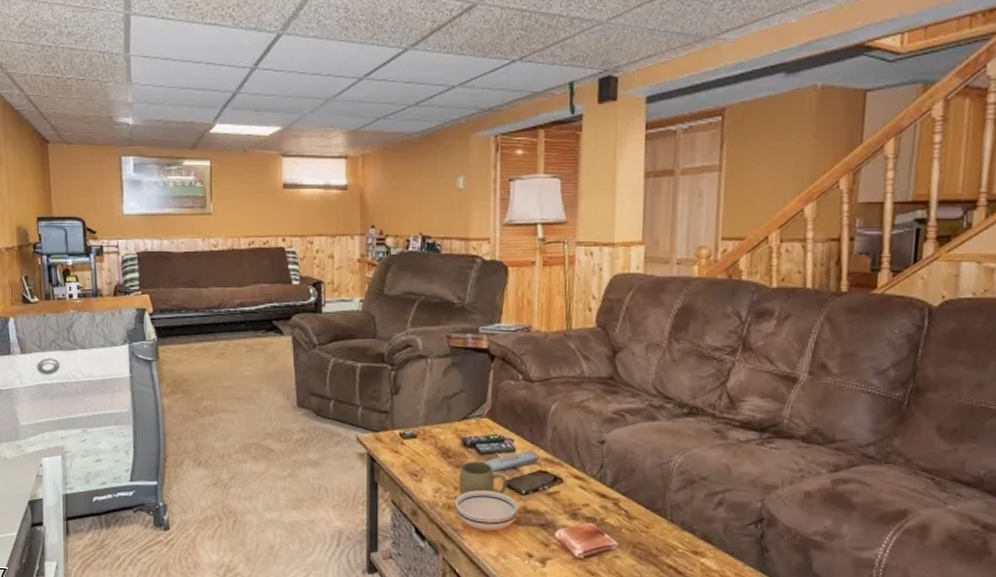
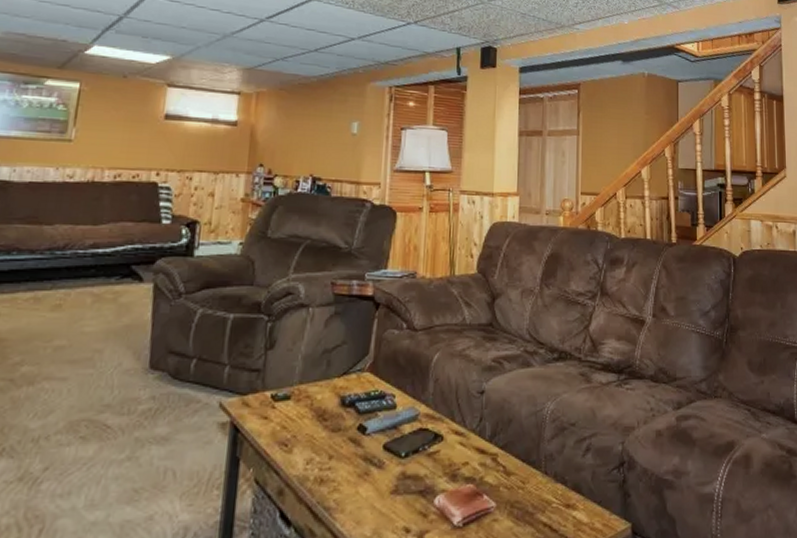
bowl: present [455,489,518,532] -> none [328,455,397,507]
mug: present [458,461,507,495] -> none [333,422,386,465]

